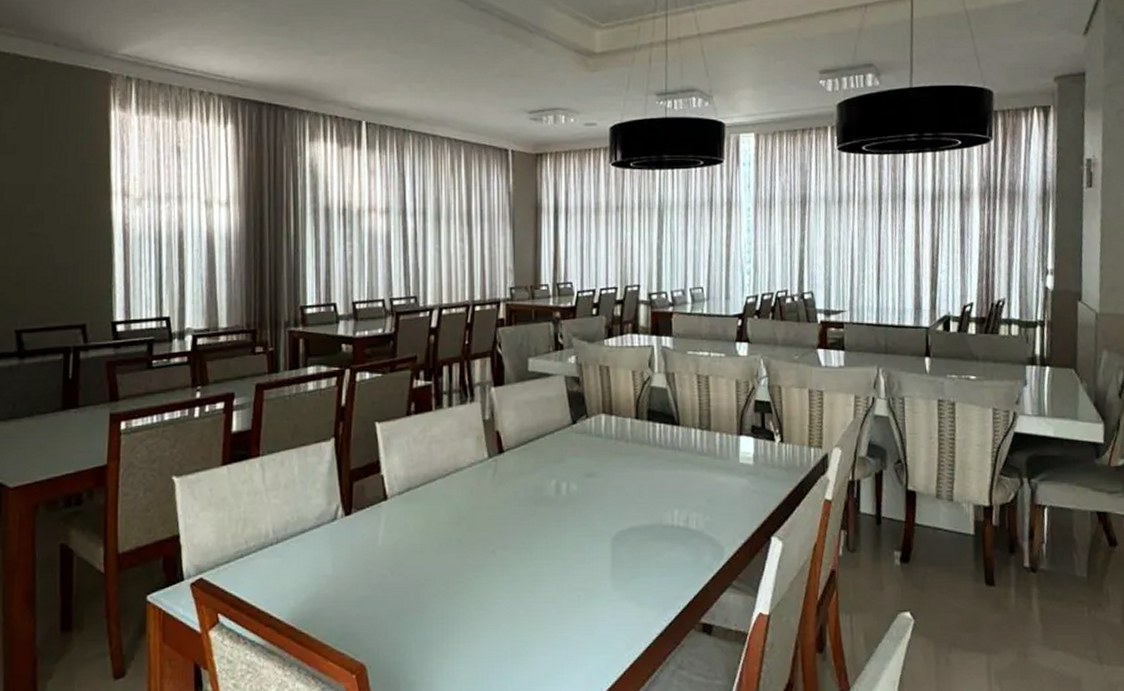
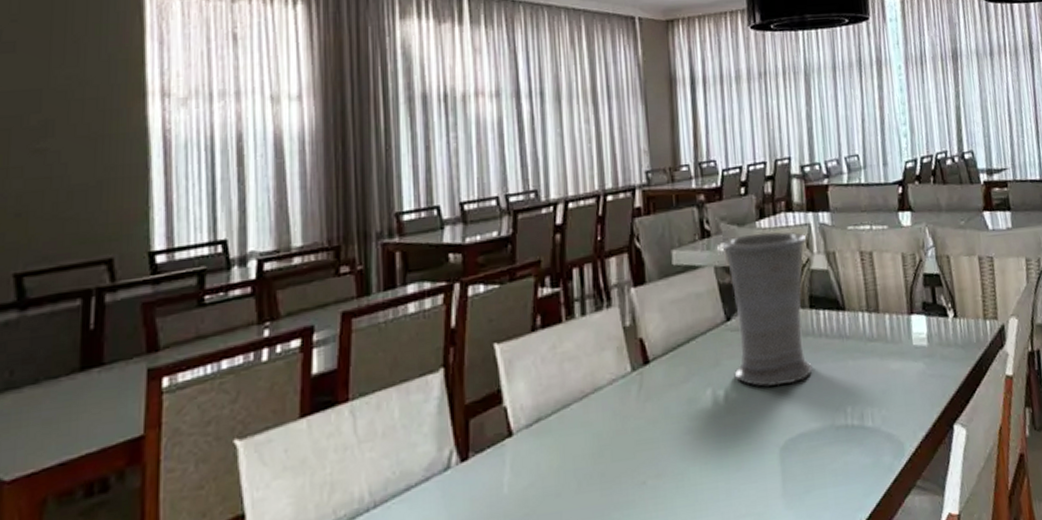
vase: none [573,350,649,485] -> present [722,231,813,388]

